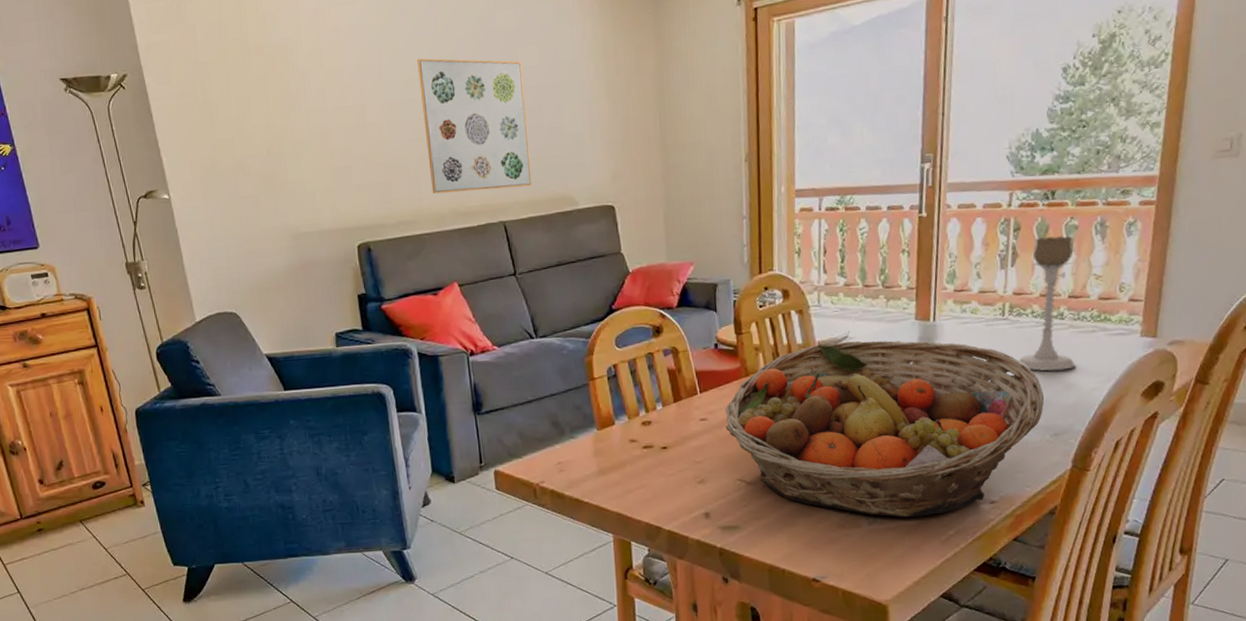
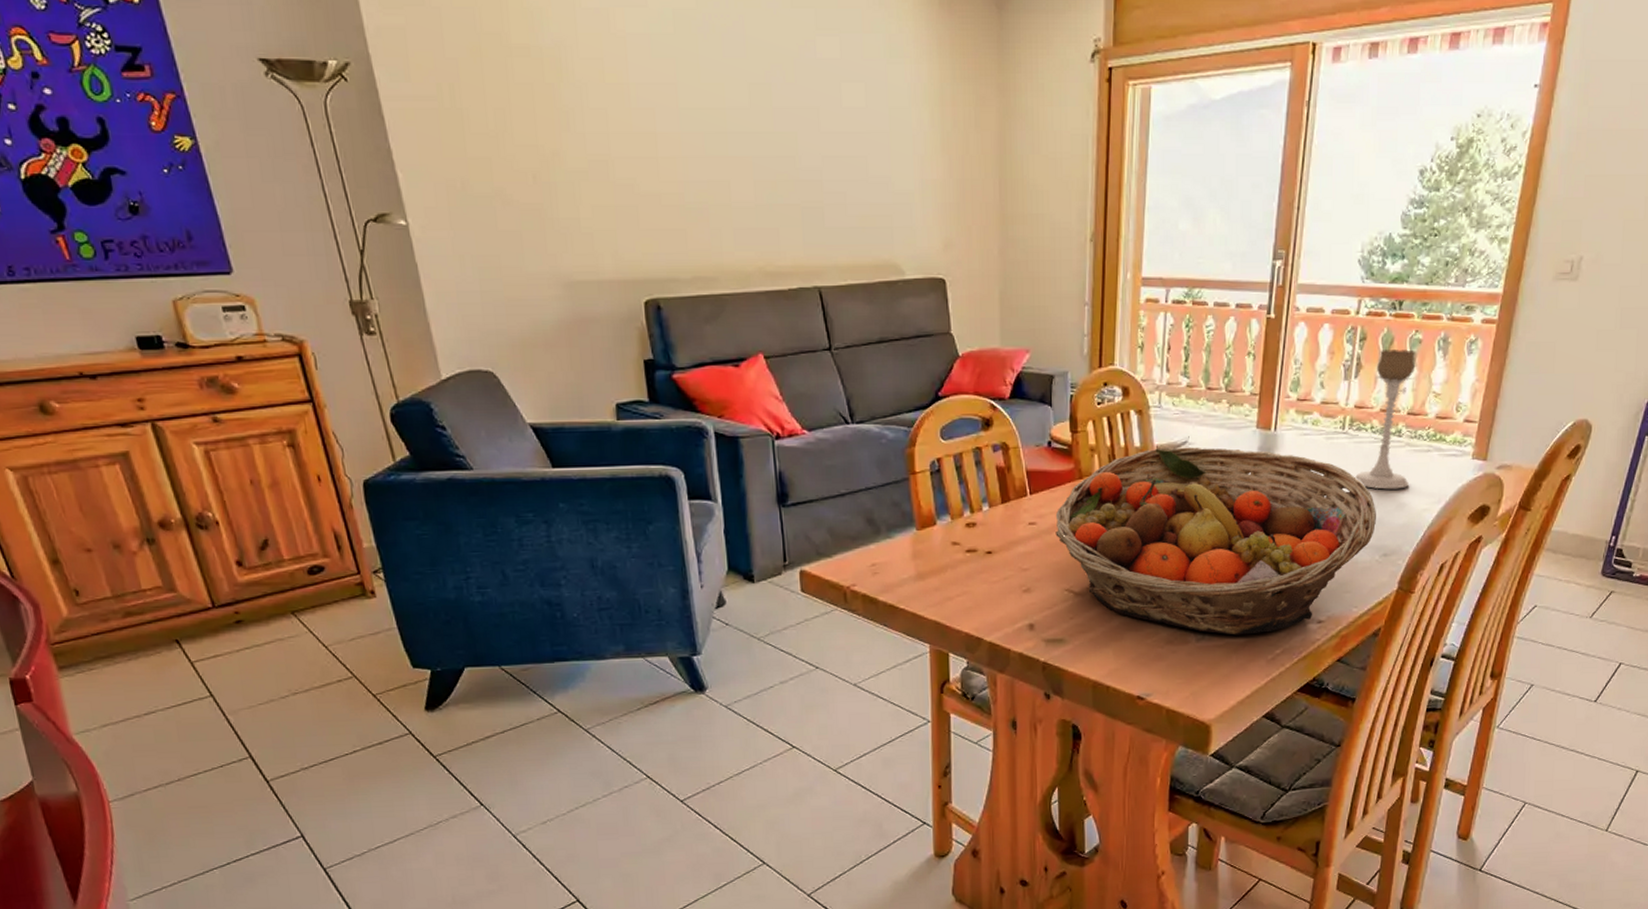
wall art: present [417,58,532,194] -> none [721,84,853,249]

